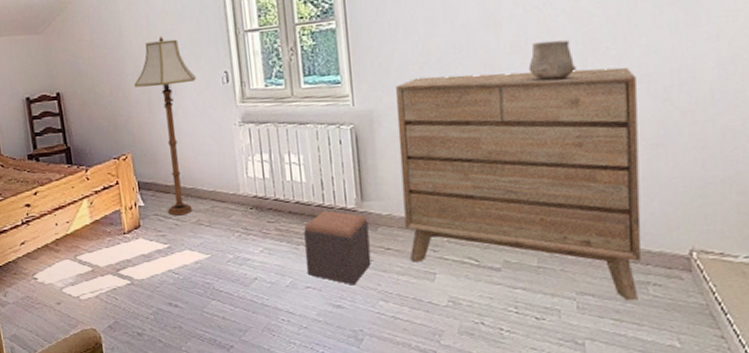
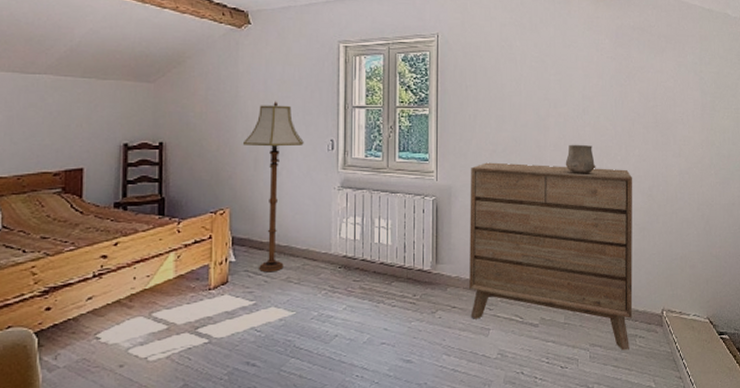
footstool: present [304,210,372,285] -> none [383,271,439,341]

